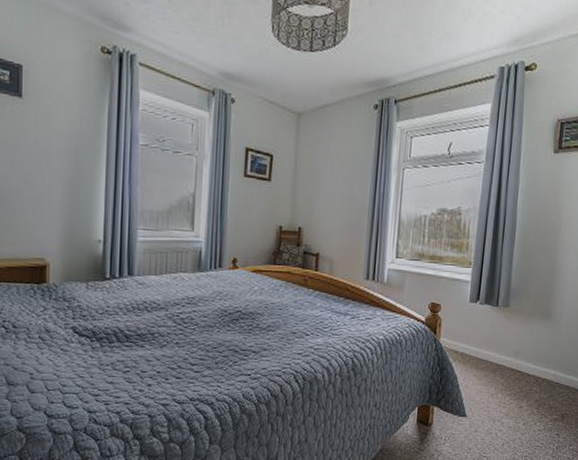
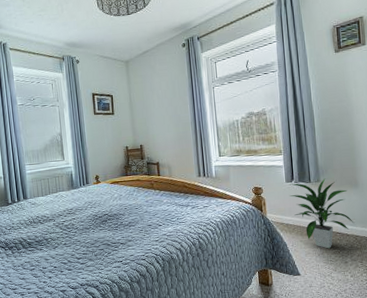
indoor plant: none [471,304,539,389] -> present [289,178,354,249]

